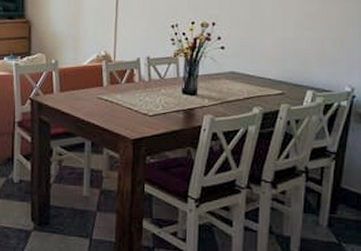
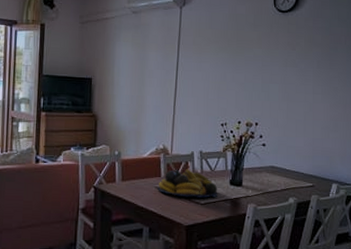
fruit bowl: none [100,77,169,109] -> present [157,169,218,198]

